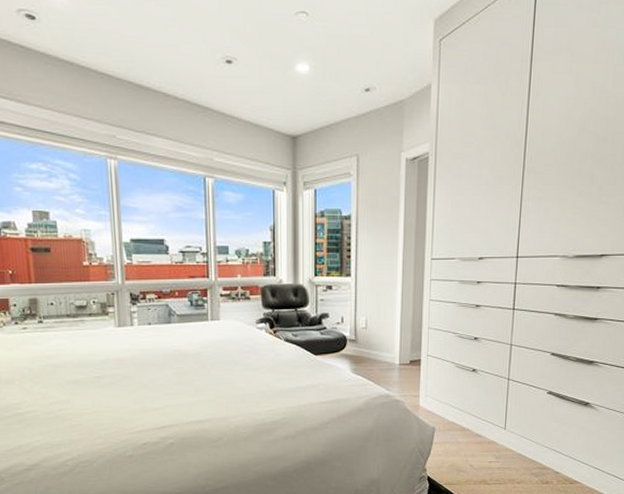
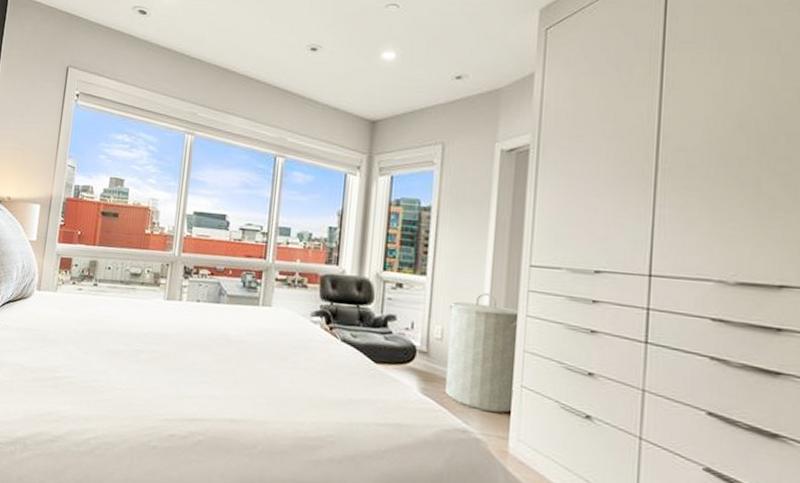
laundry hamper: none [370,285,423,379] -> present [445,292,517,413]

